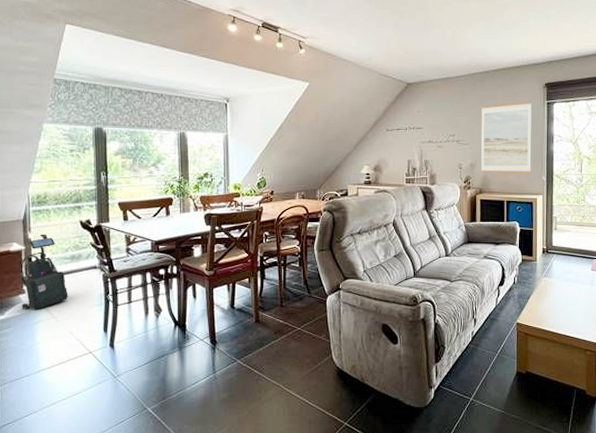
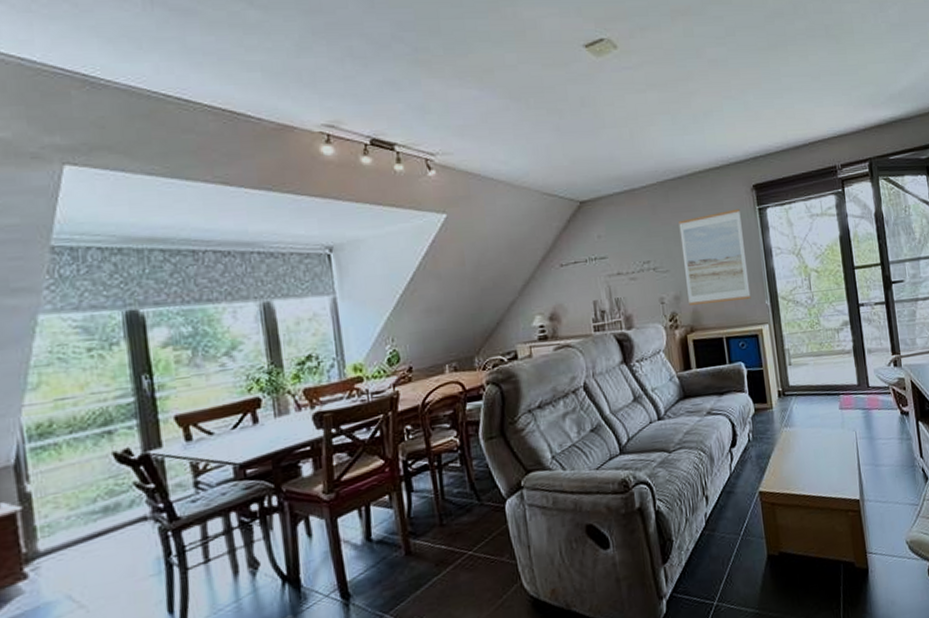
vacuum cleaner: present [19,234,68,310] -> none [14,481,104,605]

